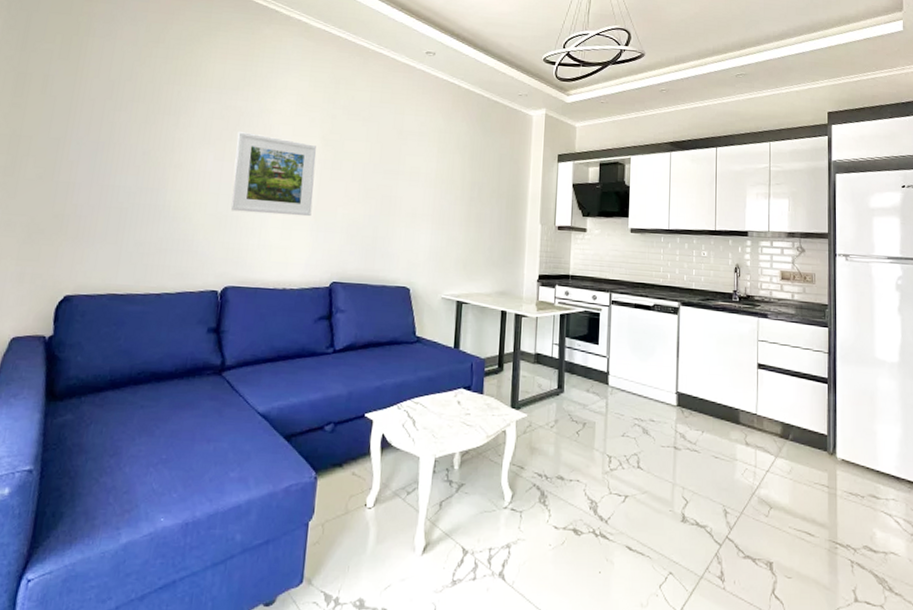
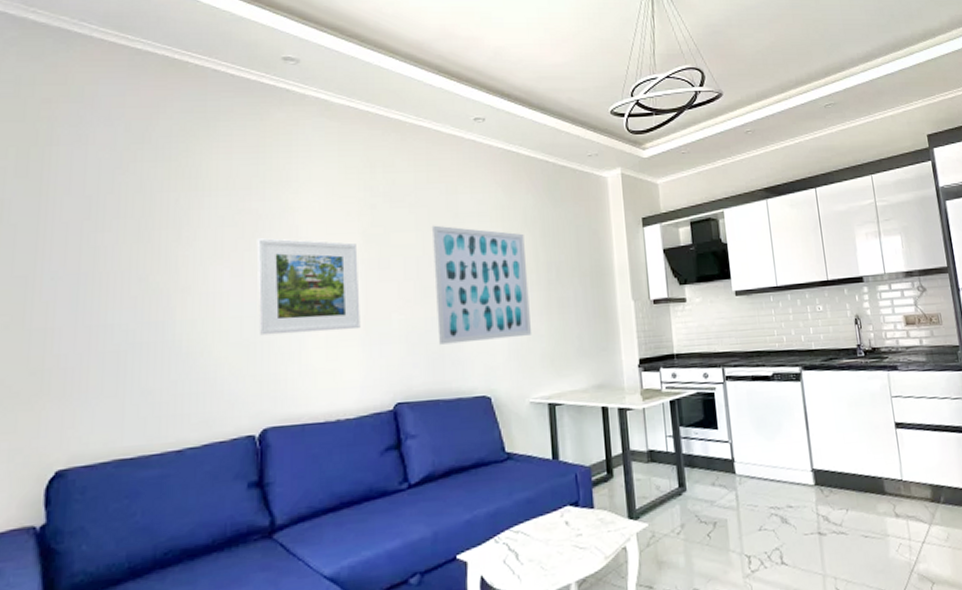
wall art: none [373,138,455,242] -> present [431,225,532,345]

